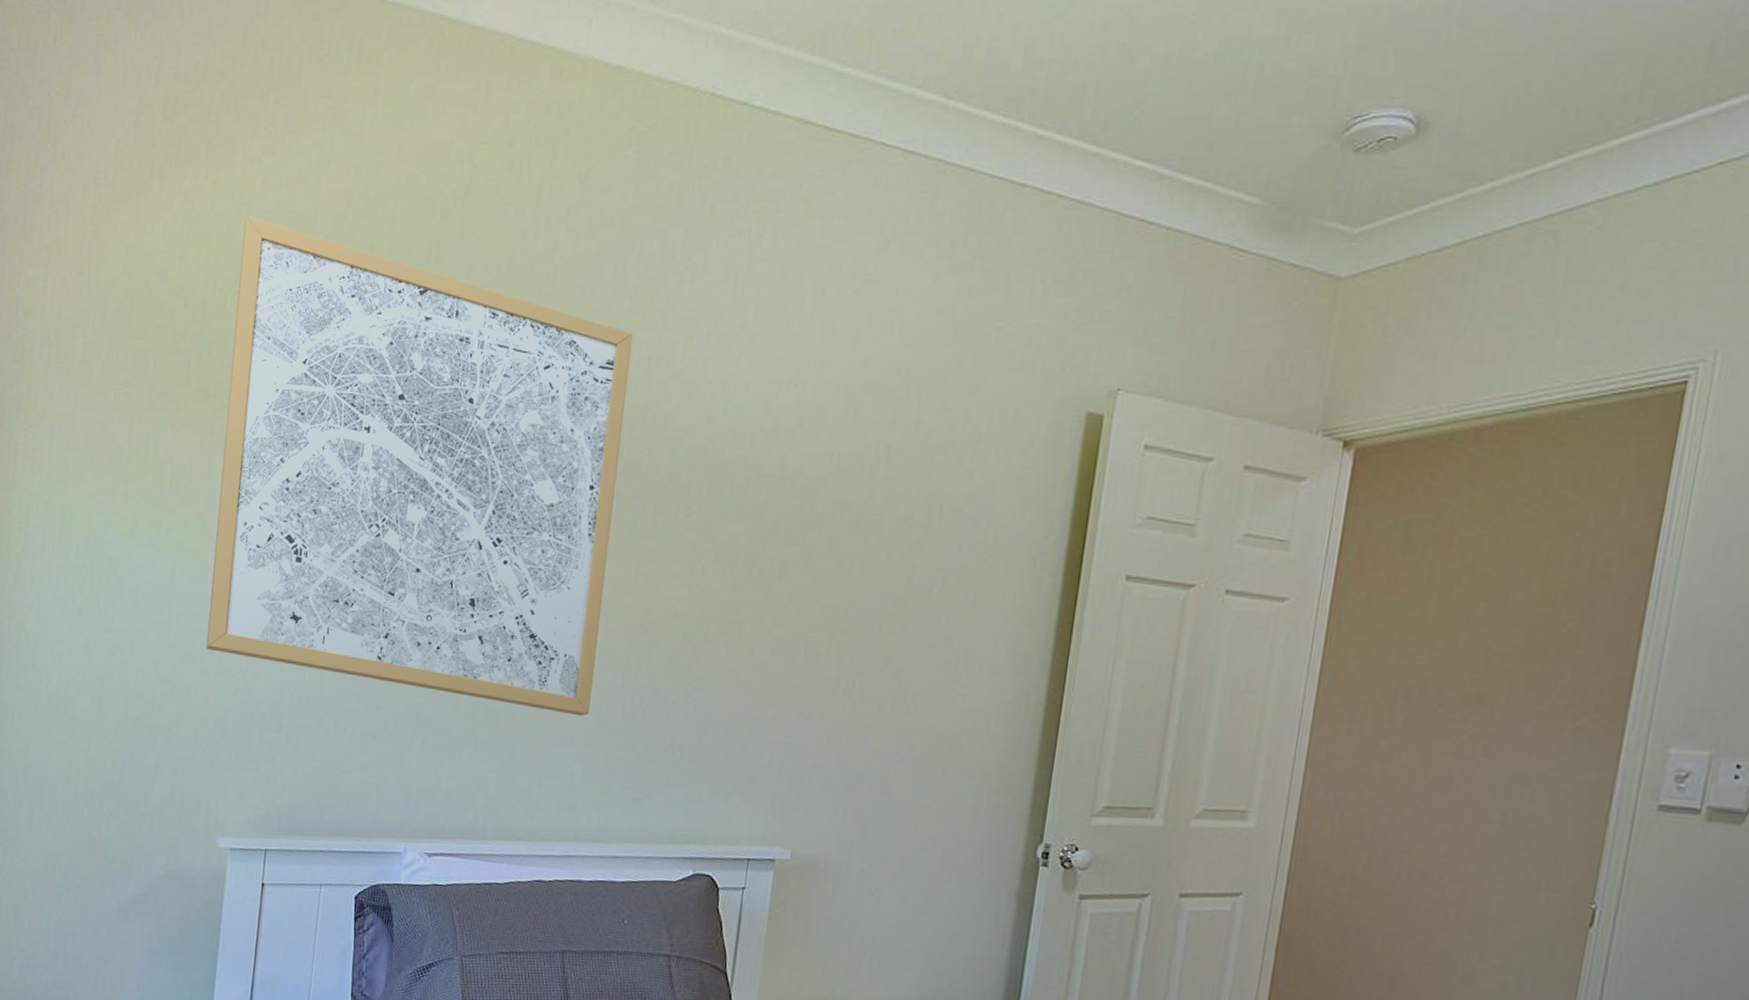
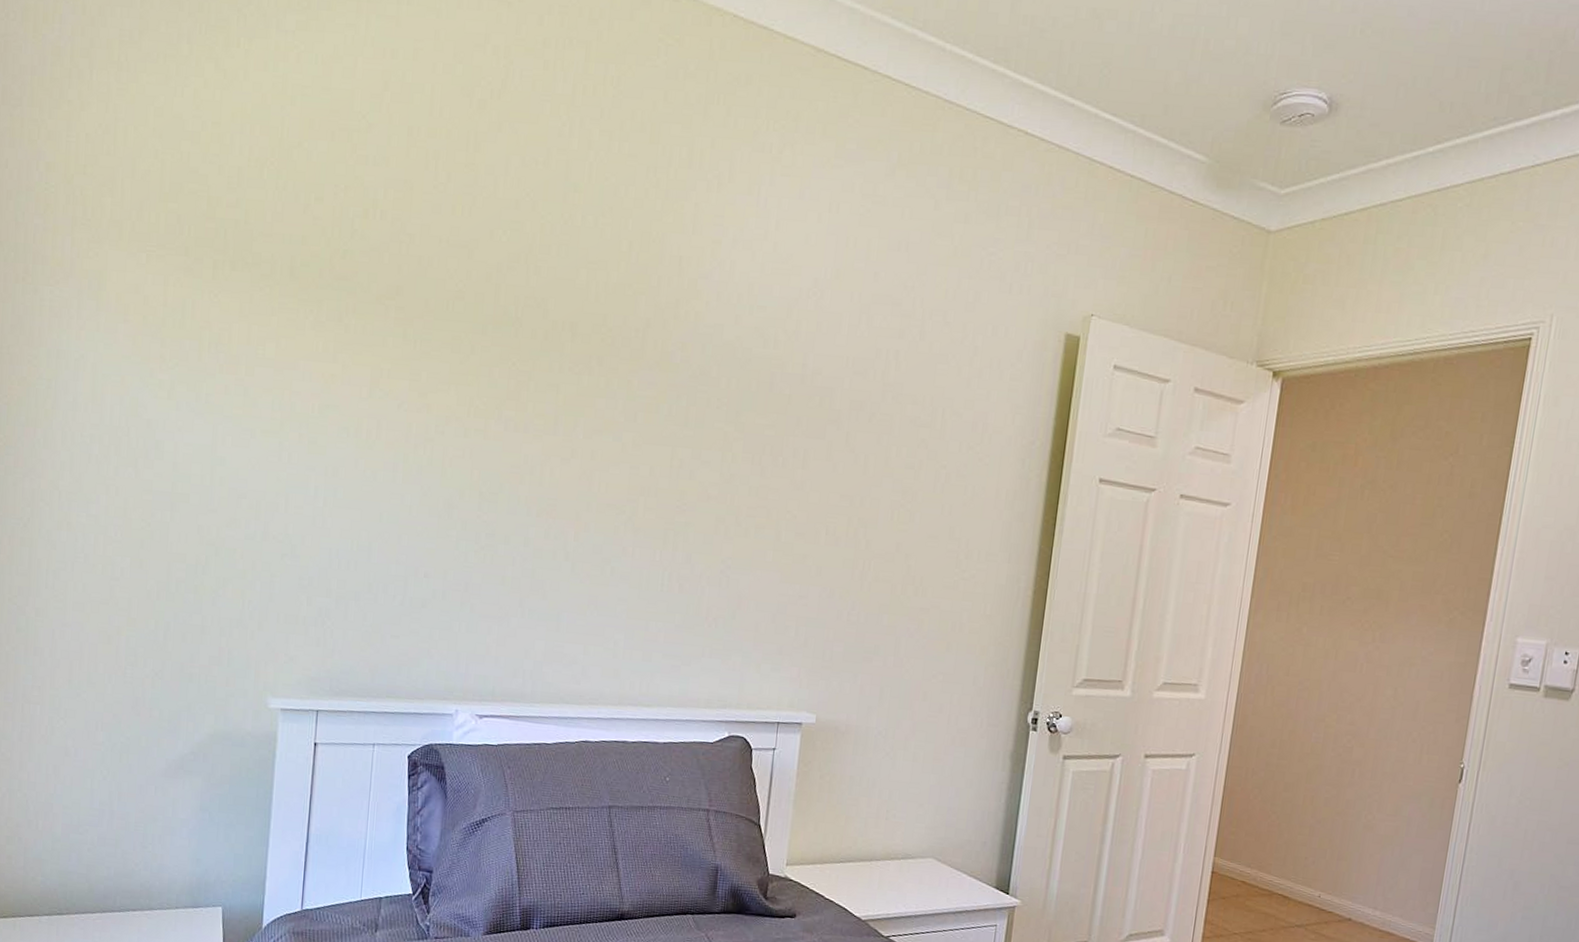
wall art: present [206,216,633,716] -> none [250,89,665,589]

